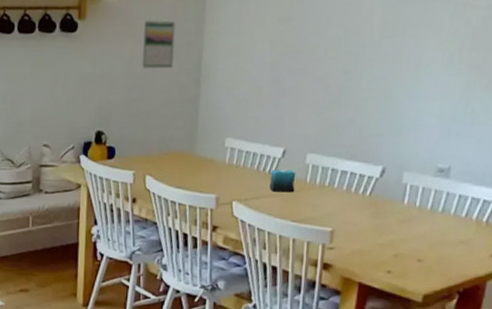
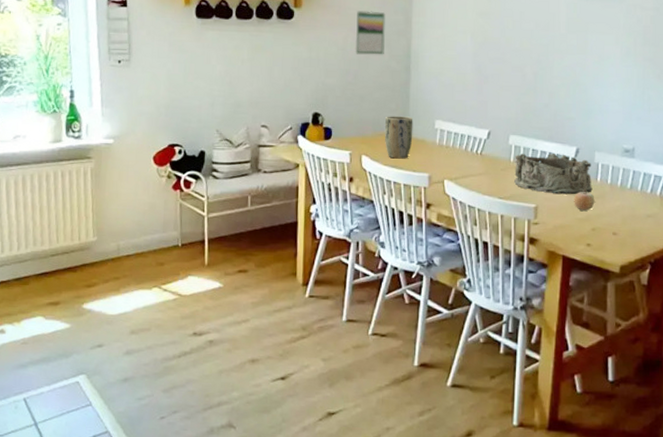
plant pot: none [170,134,202,179] -> present [384,116,413,159]
candle: present [269,169,296,193] -> none [477,149,501,172]
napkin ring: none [309,173,399,219] -> present [514,153,593,195]
fruit: none [375,213,400,236] -> present [574,190,595,211]

